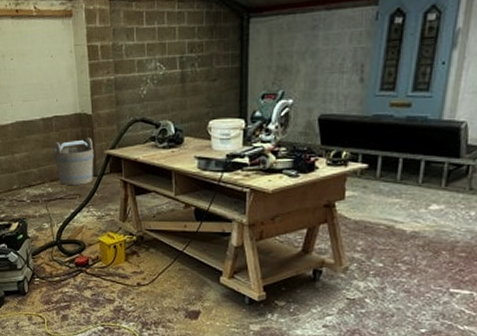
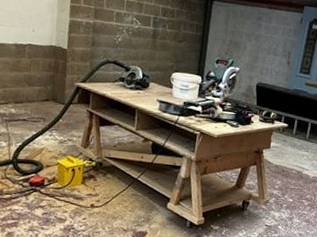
bucket: present [53,137,94,185] -> none [22,67,65,110]

